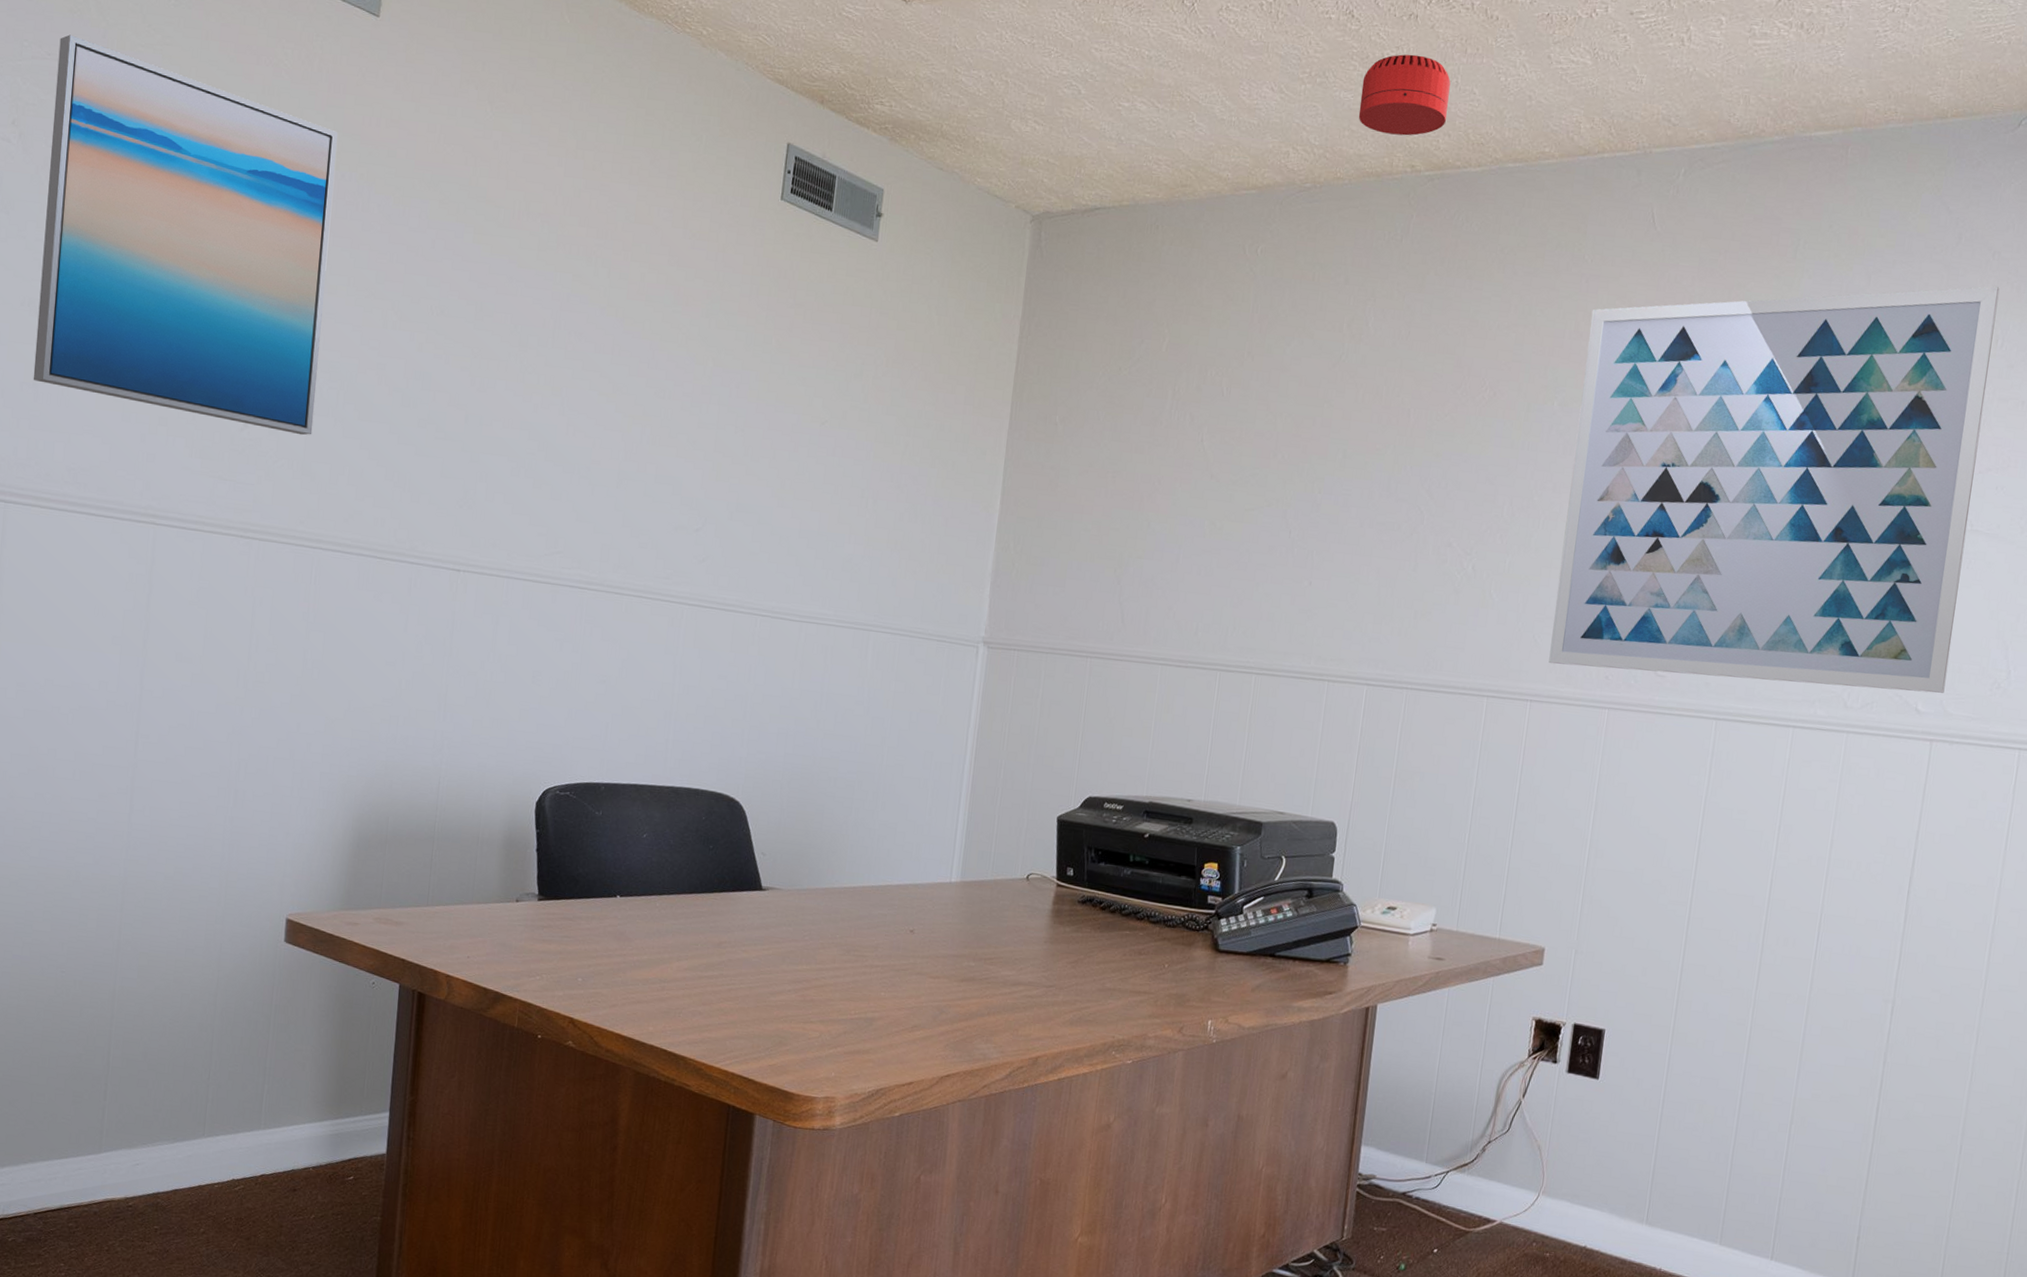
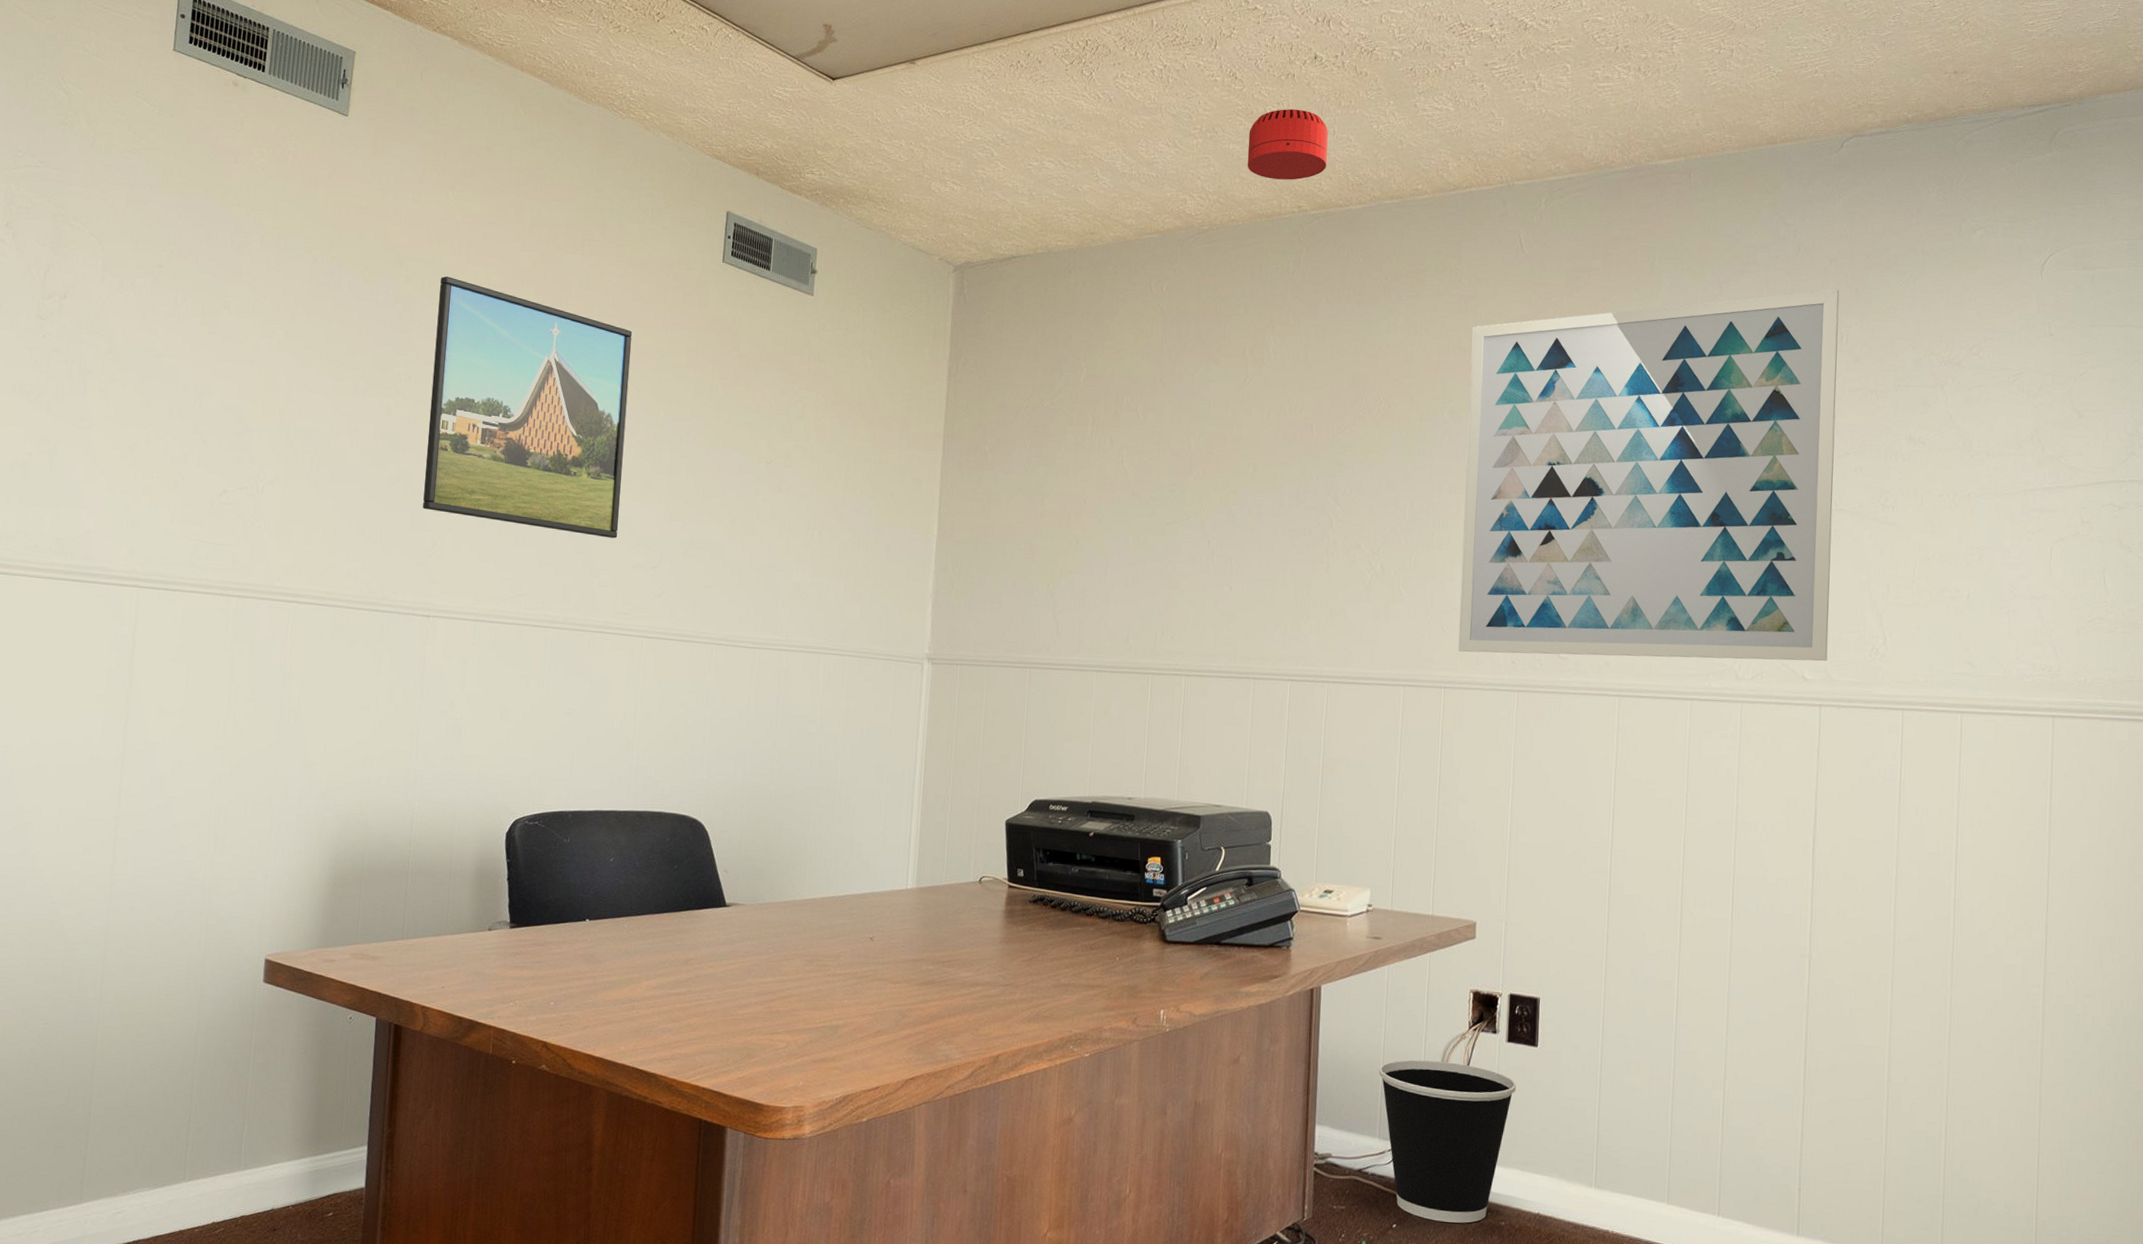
wall art: present [33,34,338,436] -> none [23,144,310,498]
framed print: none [454,201,682,497] -> present [423,276,633,538]
wastebasket: none [1430,1085,1574,1253] -> present [1378,1060,1517,1223]

